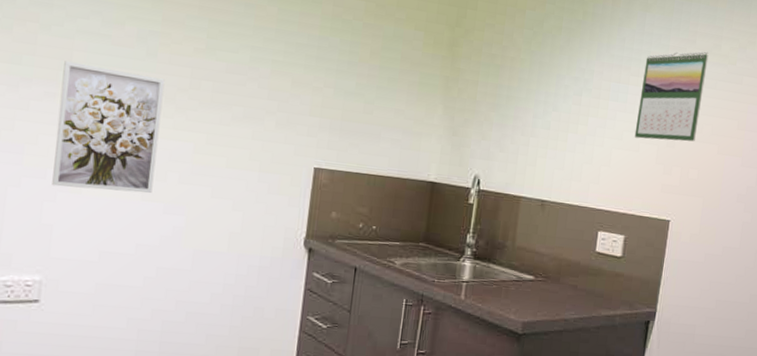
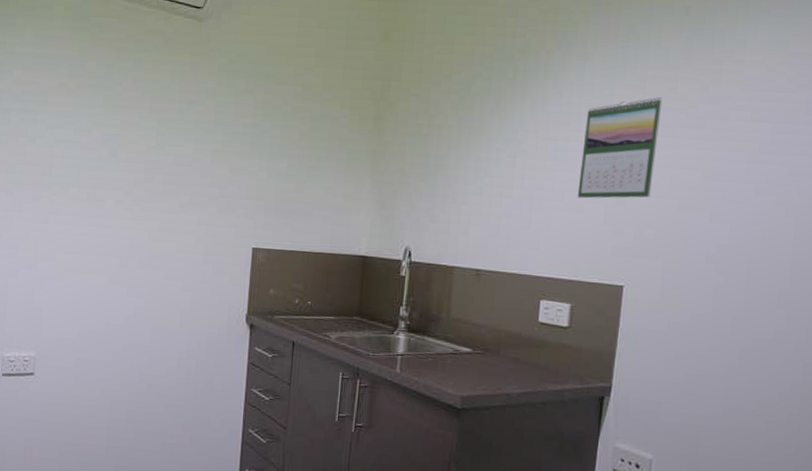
wall art: present [52,61,165,194] -> none [40,167,124,278]

